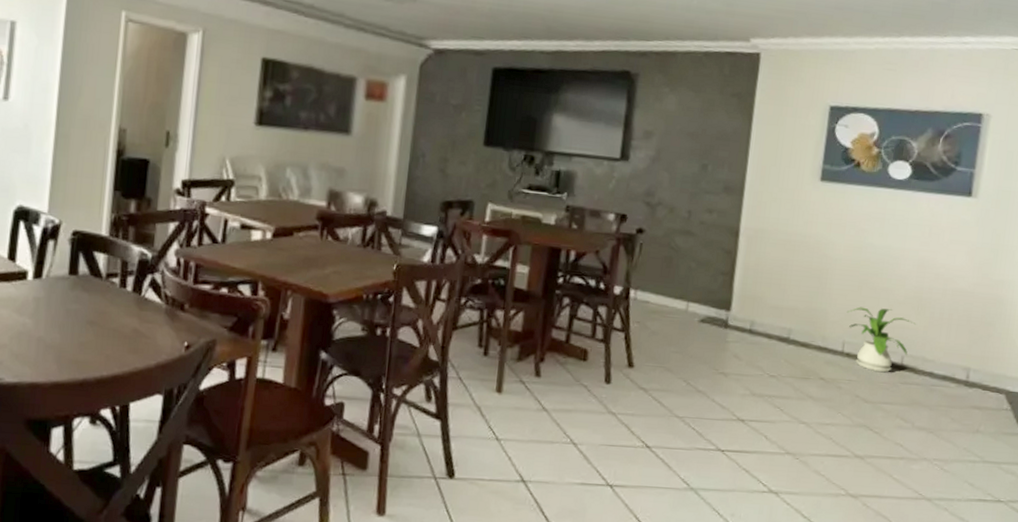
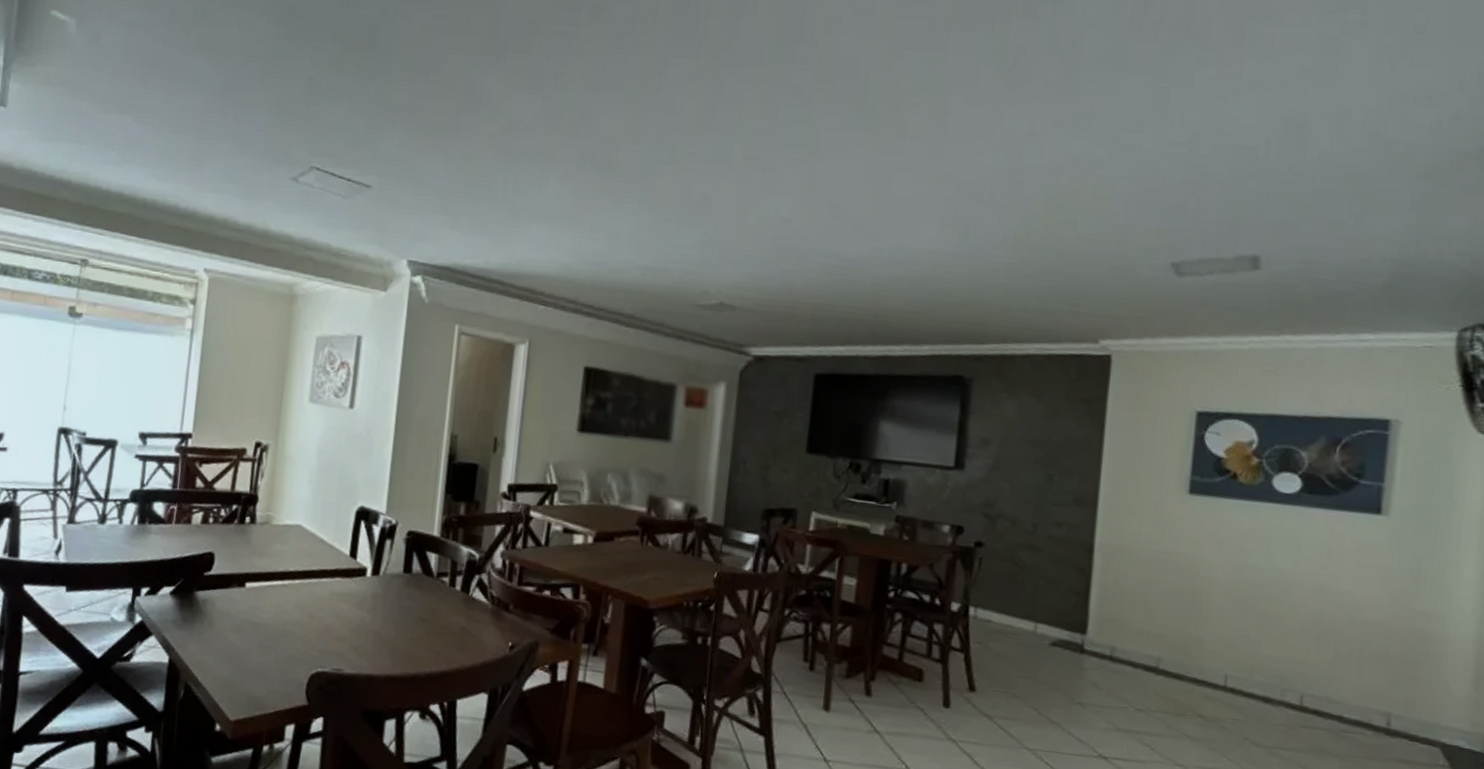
house plant: present [846,306,916,373] -> none [1227,636,1317,714]

